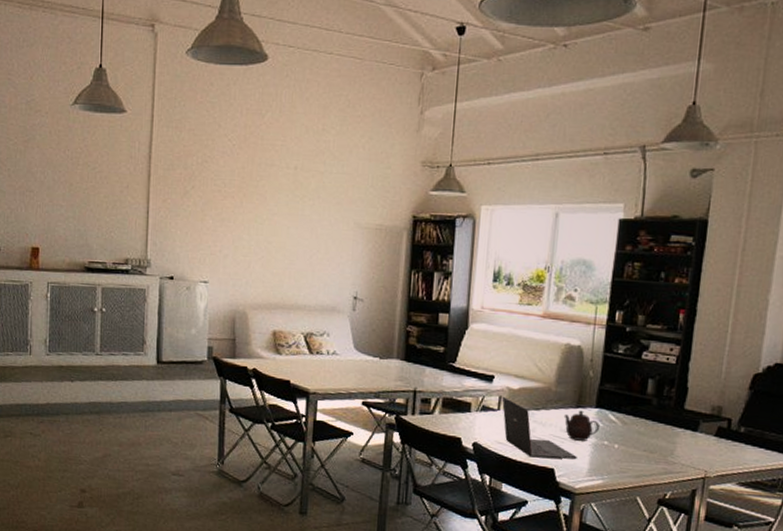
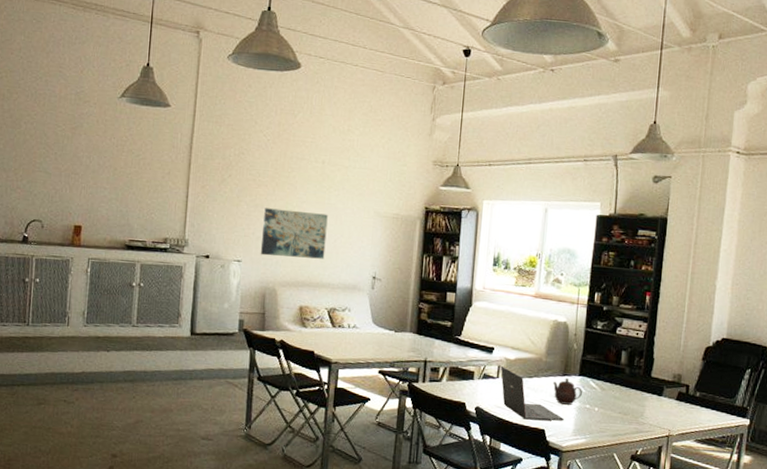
wall art: none [228,222,302,278] -> present [260,208,328,259]

